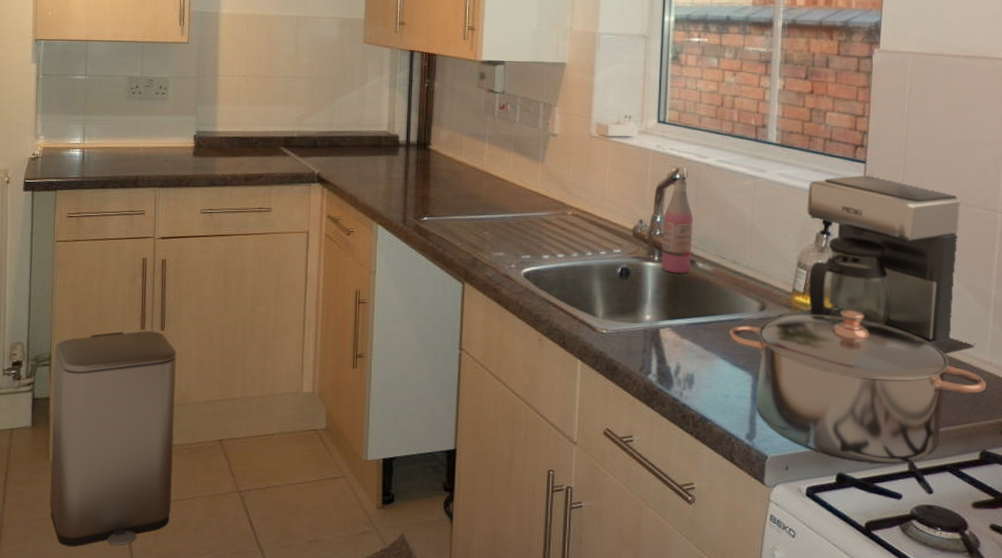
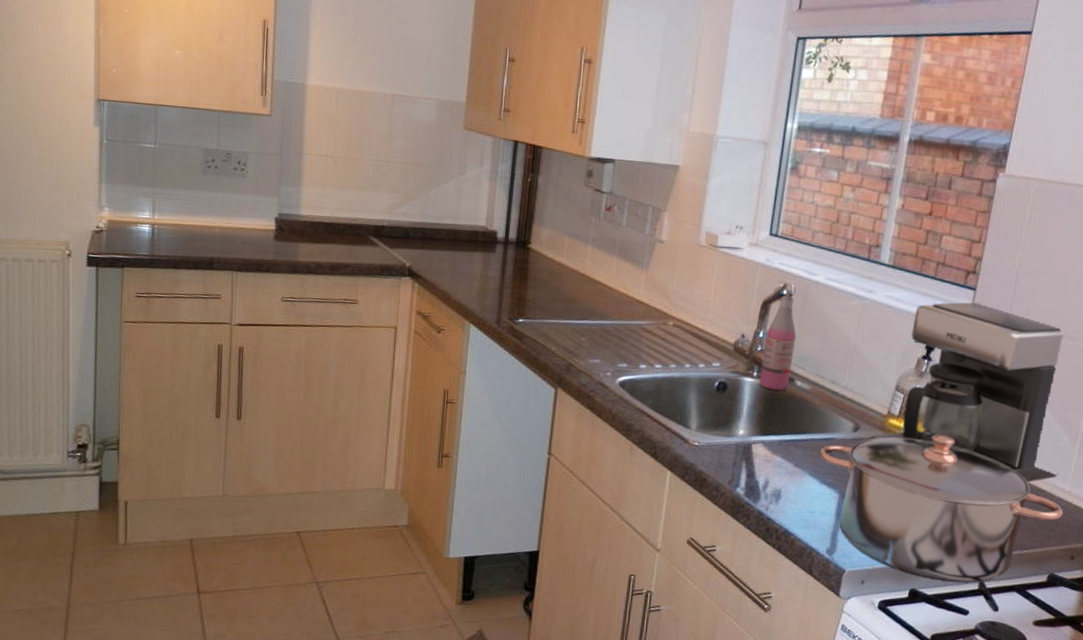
pedal bin: present [49,331,176,546] -> none [119,419,253,630]

